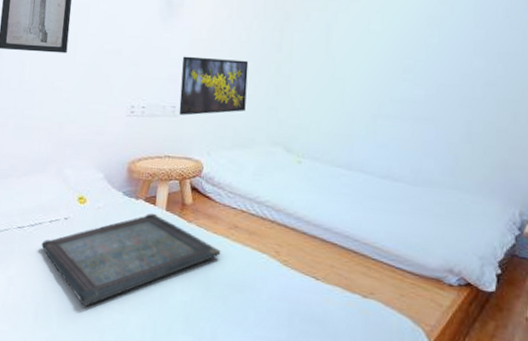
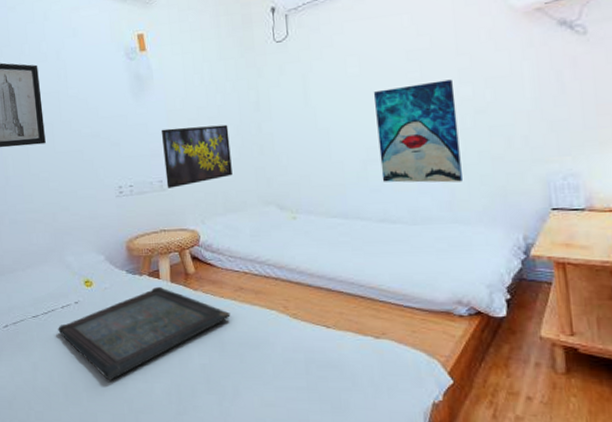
wall art: none [390,49,469,149] -> present [373,79,462,183]

